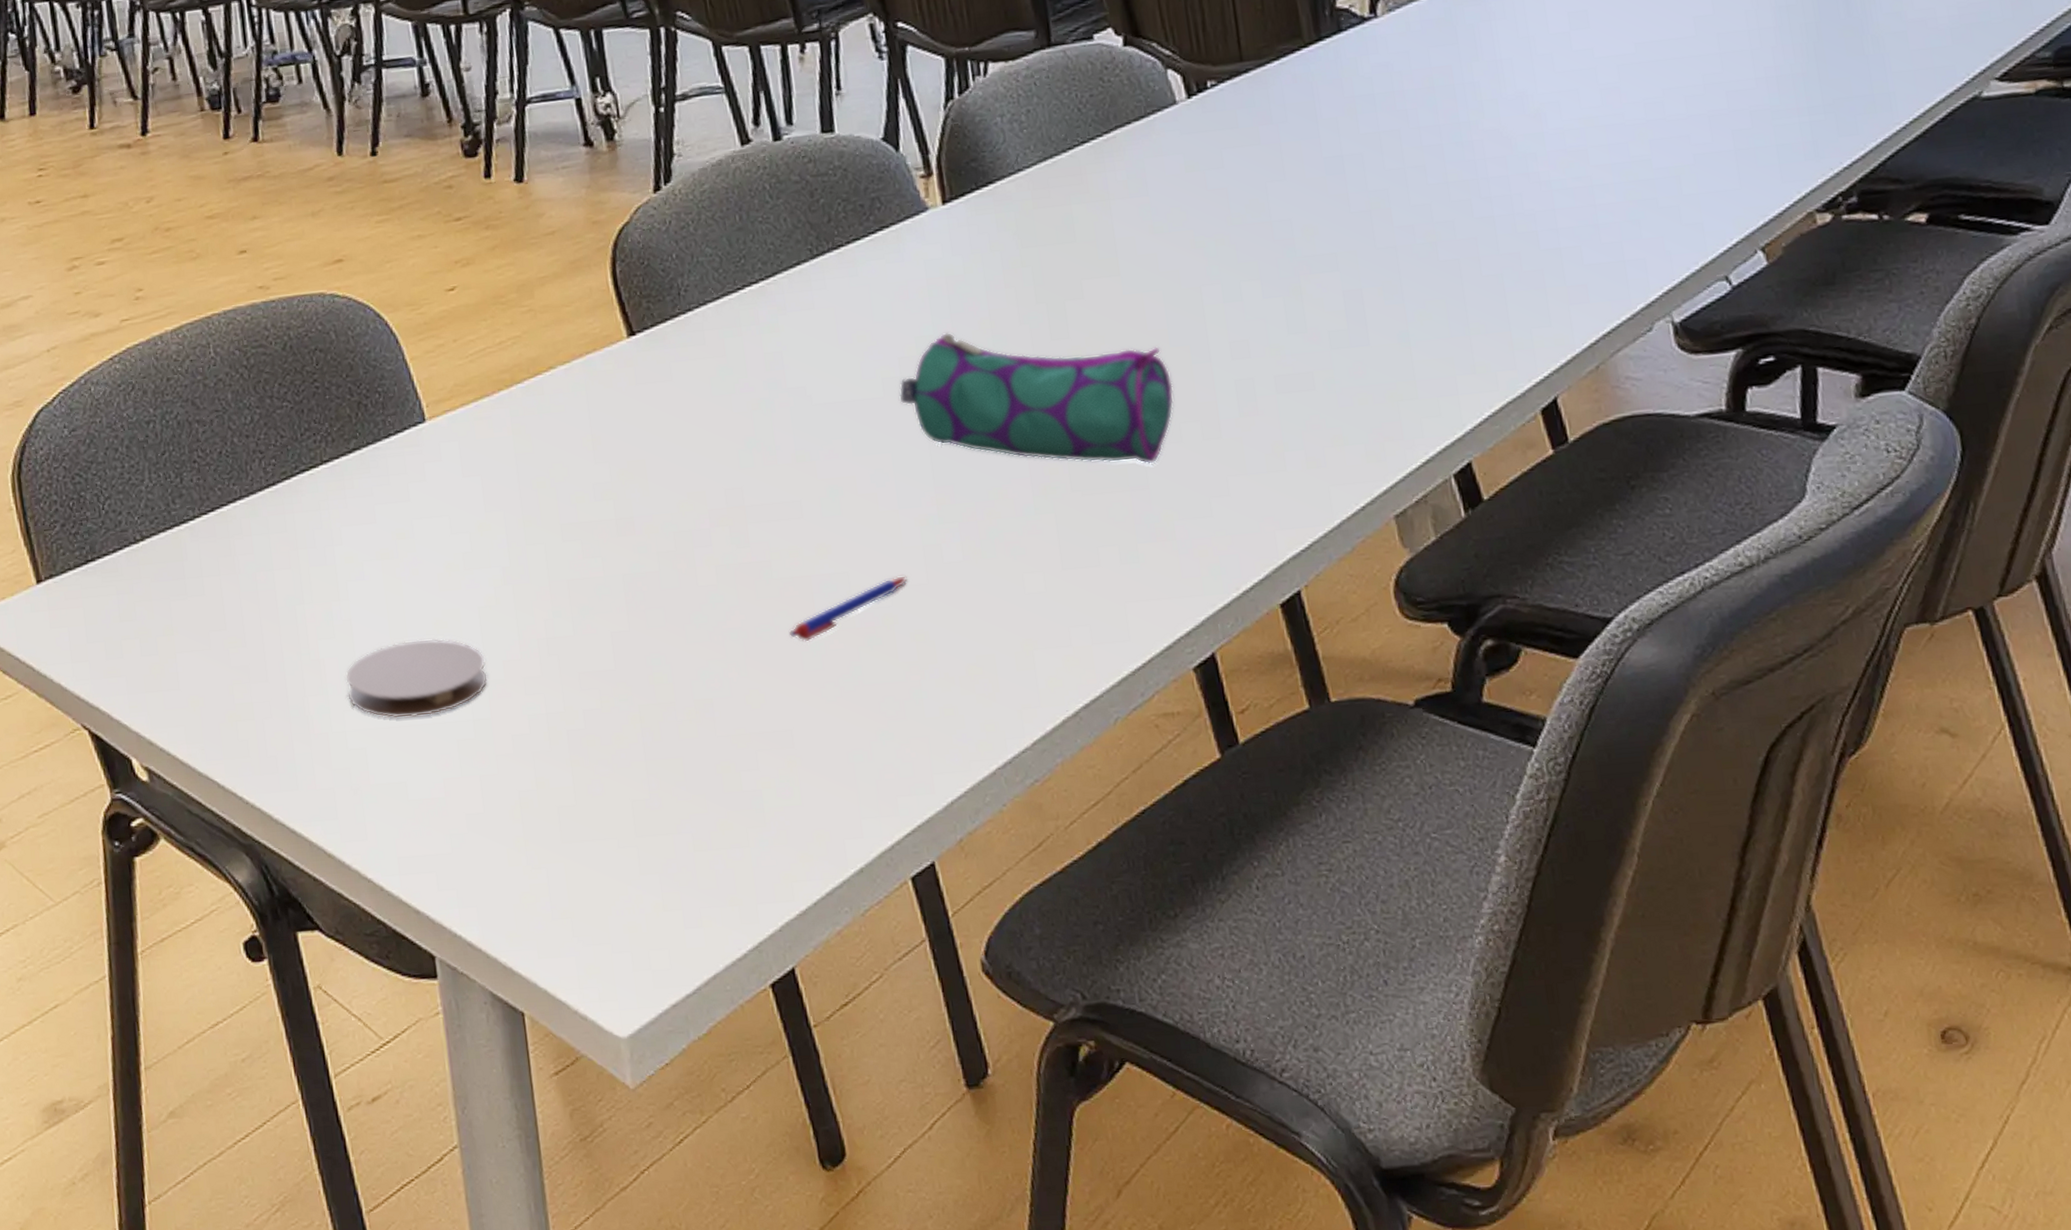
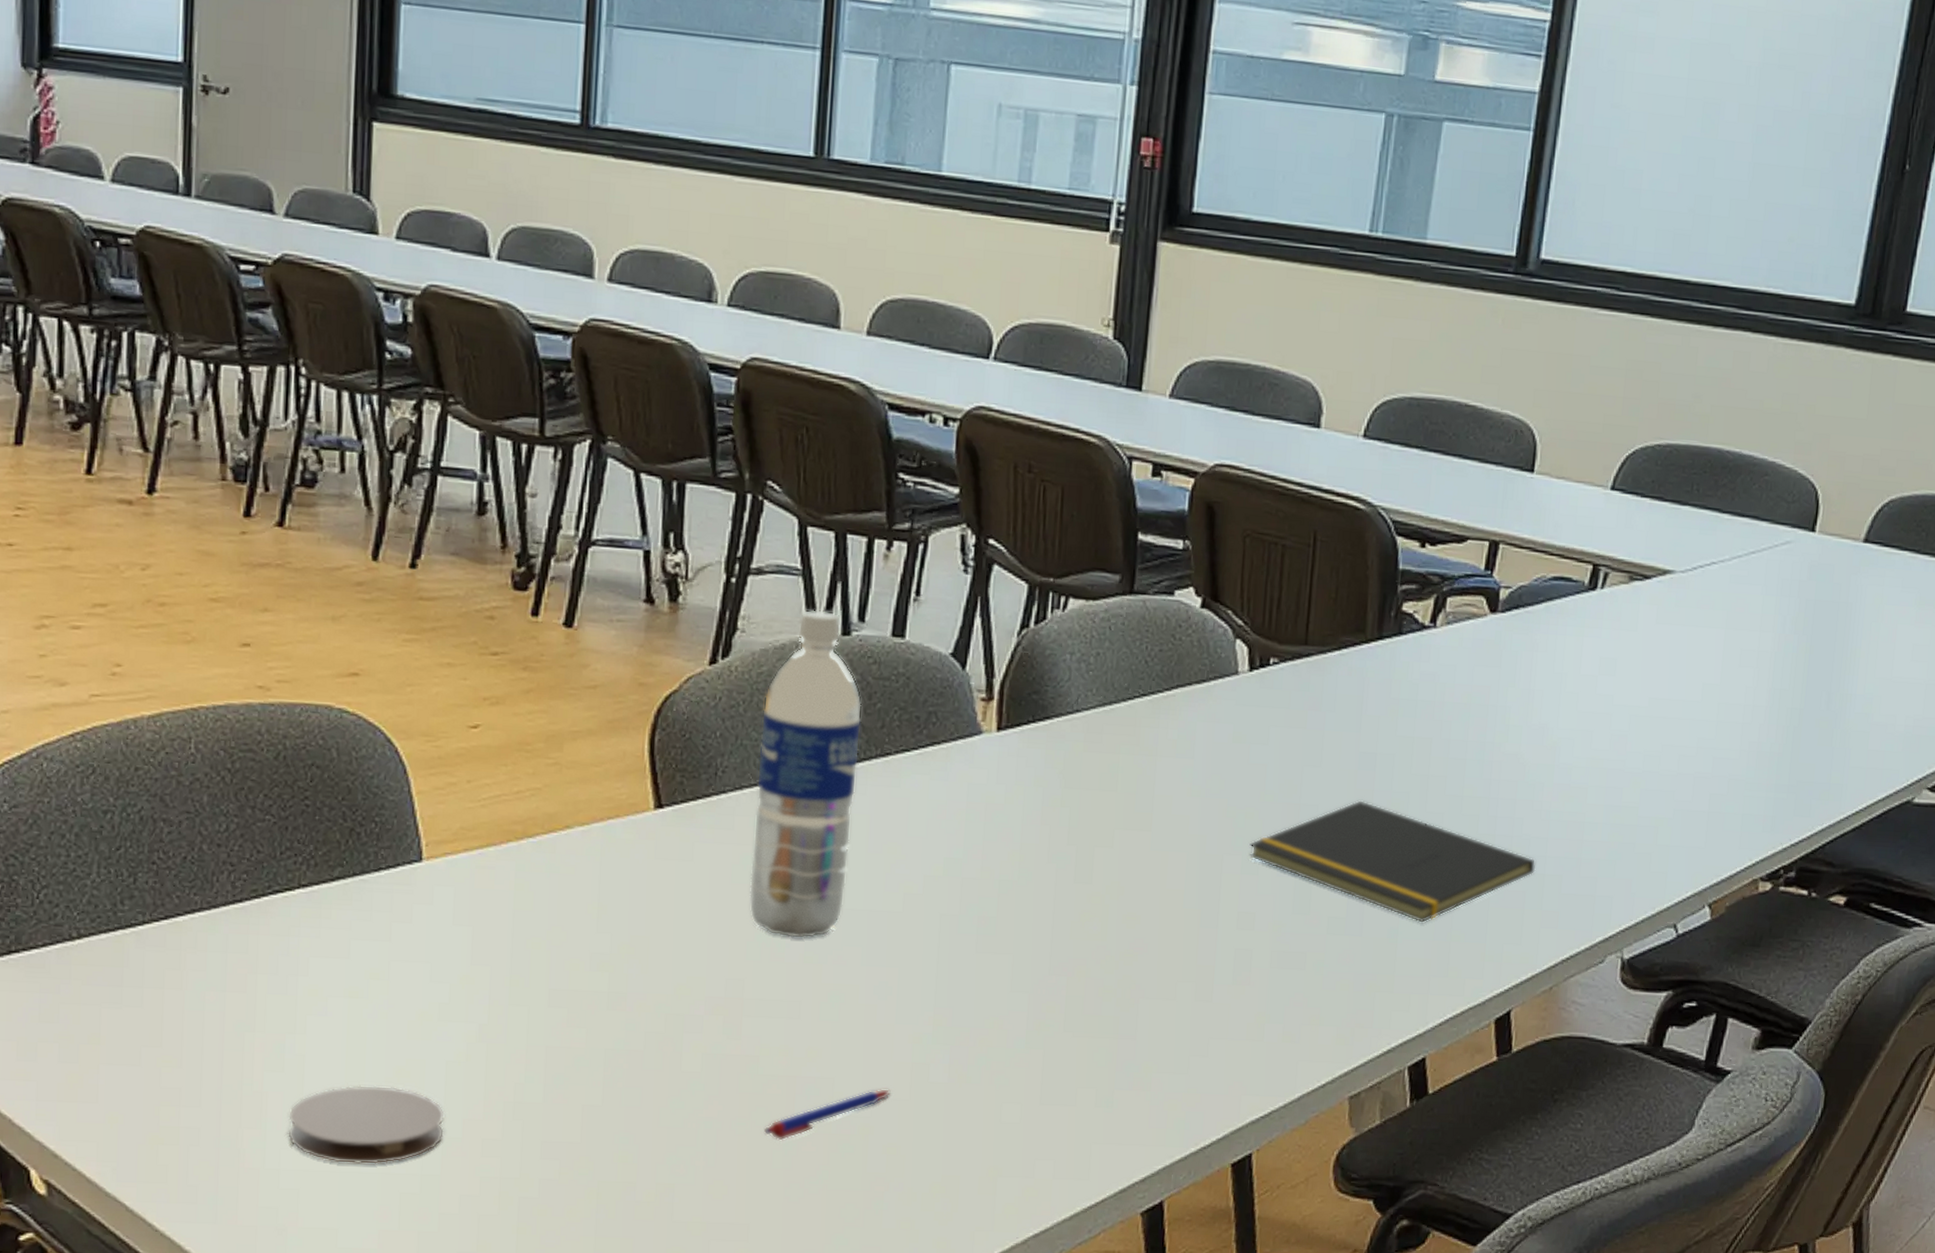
water bottle: none [711,120,825,440] -> present [749,609,862,938]
pencil case: present [899,332,1174,464] -> none [917,858,1179,1016]
notepad: none [1226,206,1549,321] -> present [1249,800,1536,923]

